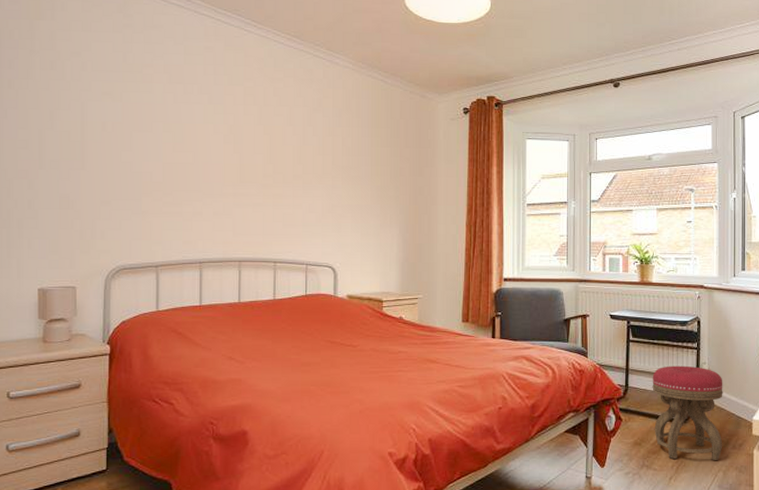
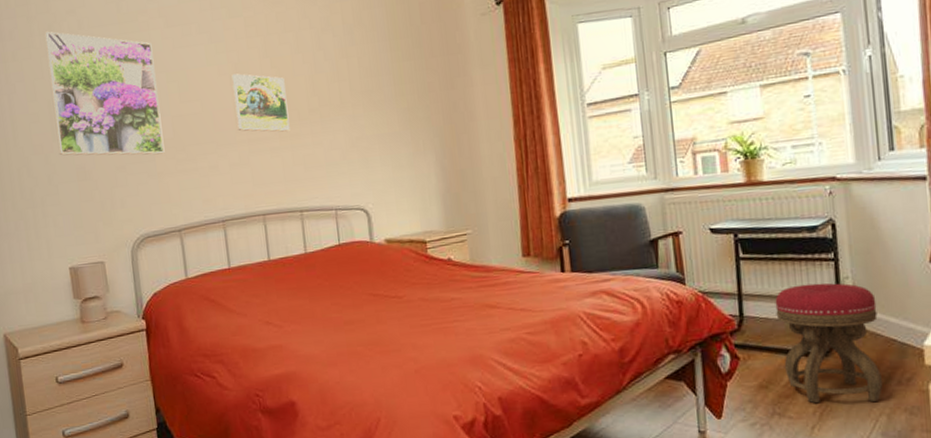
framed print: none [44,67,153,195] -> present [45,31,165,156]
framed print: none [225,134,274,191] -> present [231,73,290,132]

